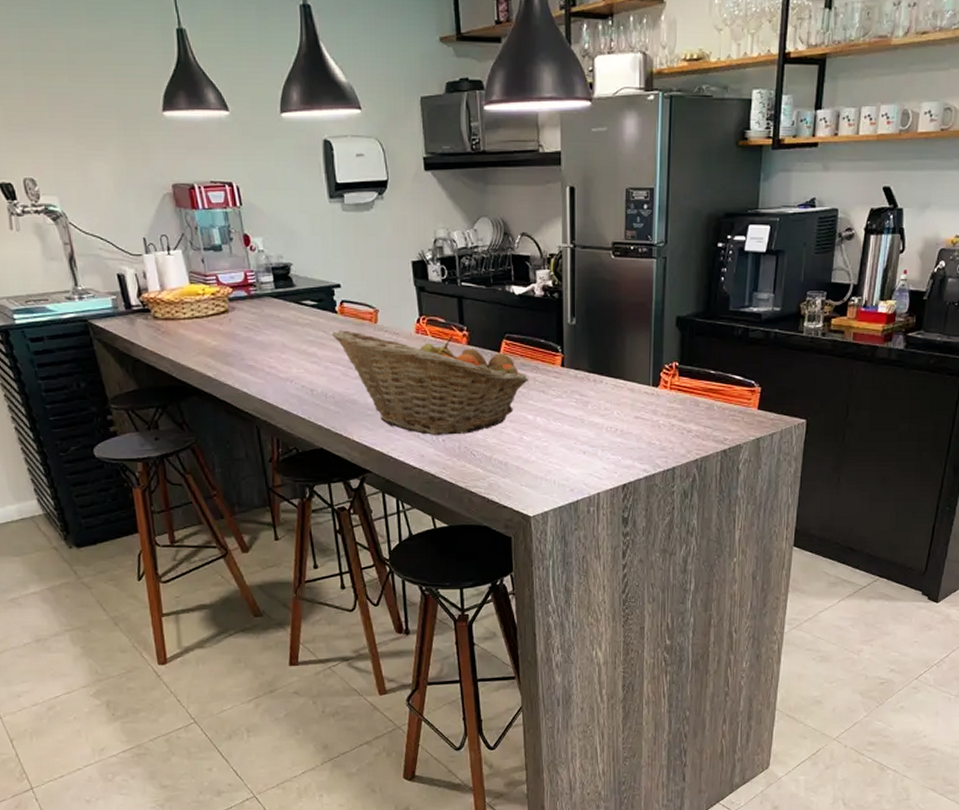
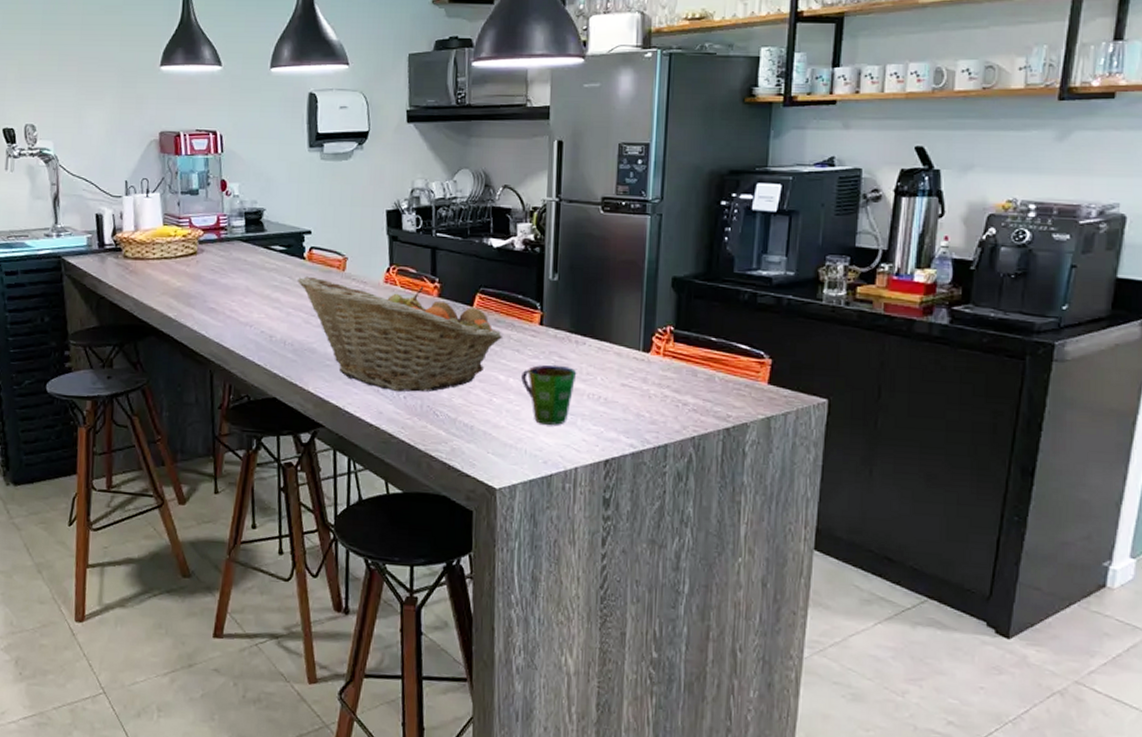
cup: none [548,402,596,457] -> present [521,364,577,425]

